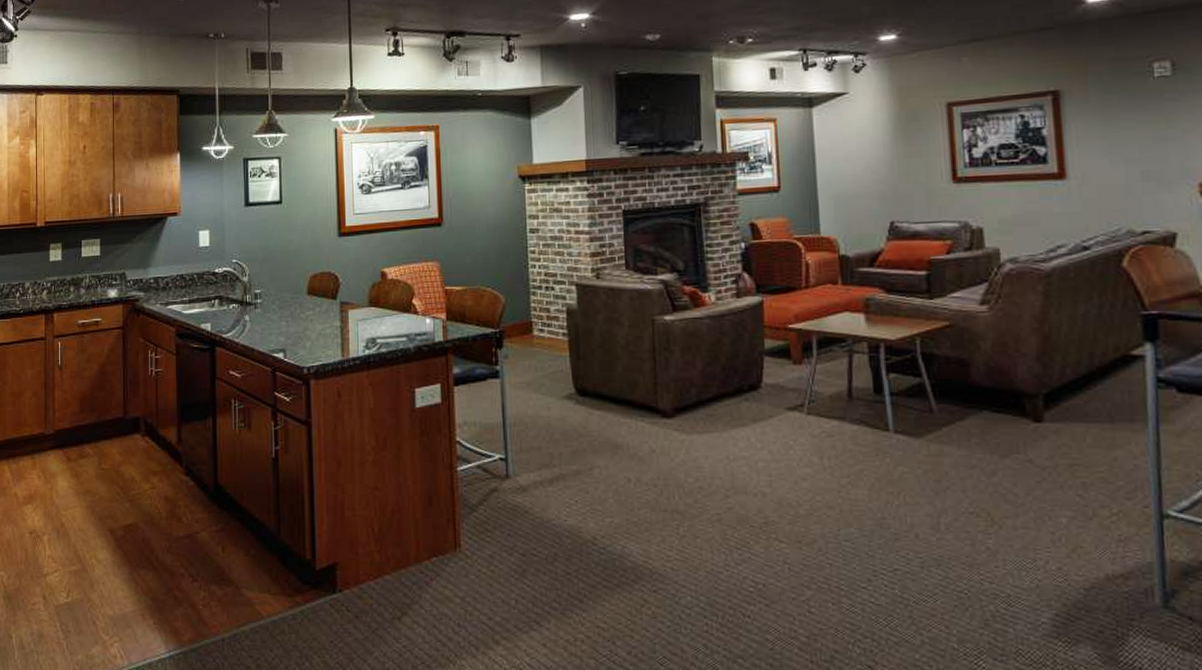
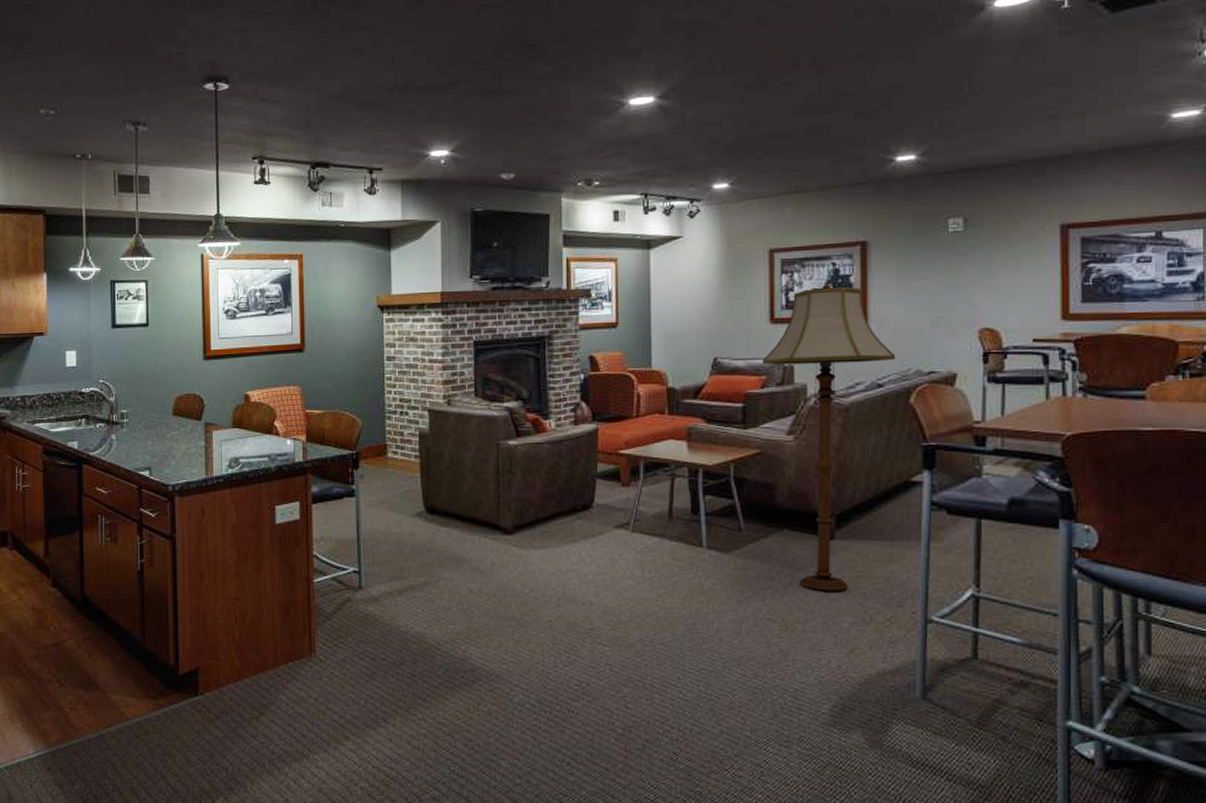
floor lamp: none [945,135,1102,481] -> present [762,281,896,591]

